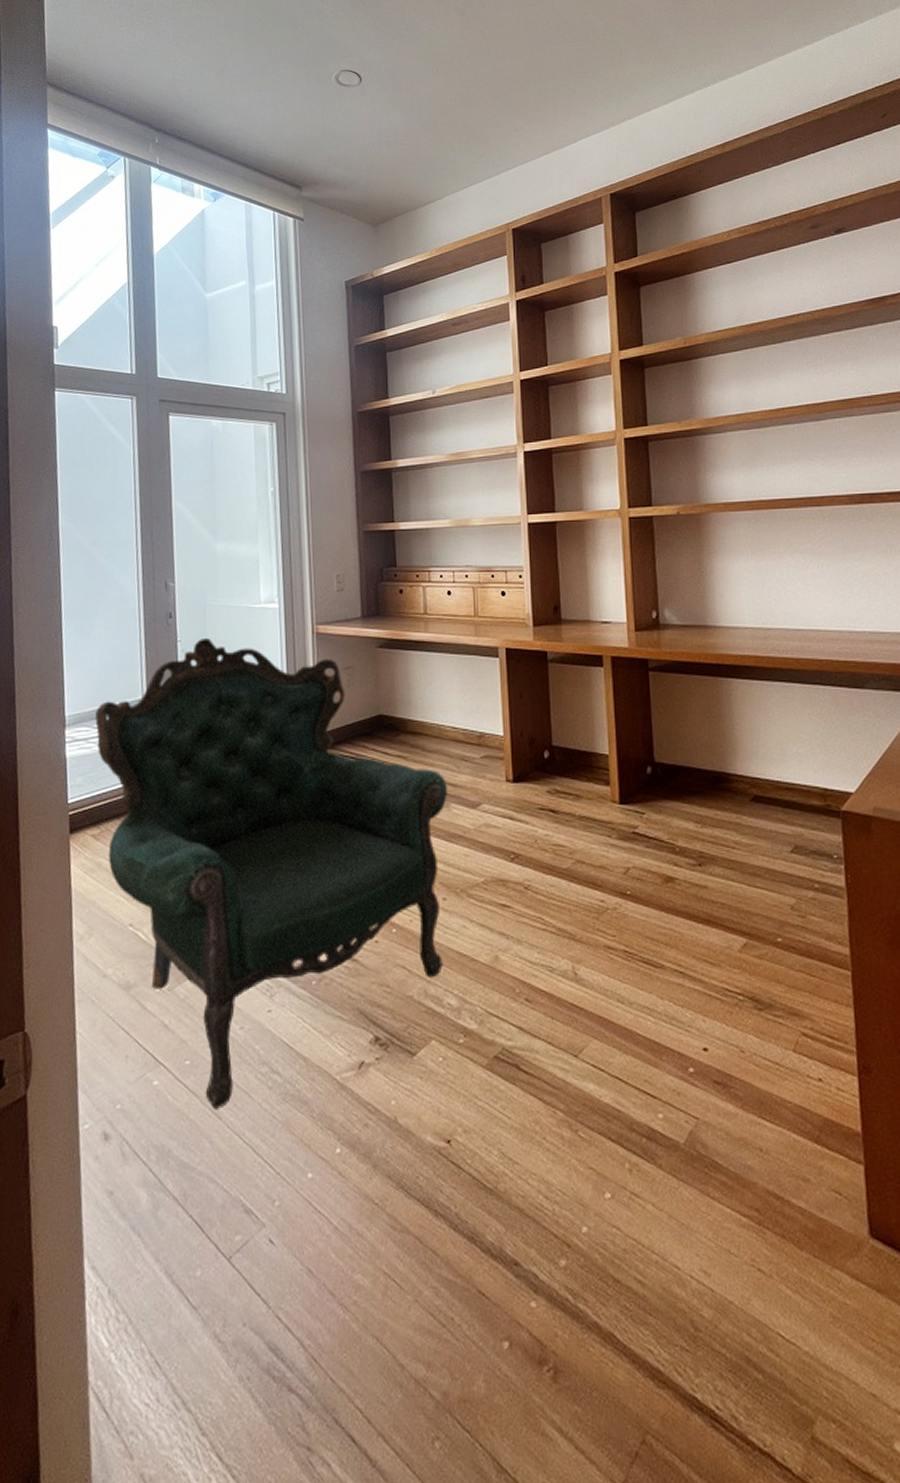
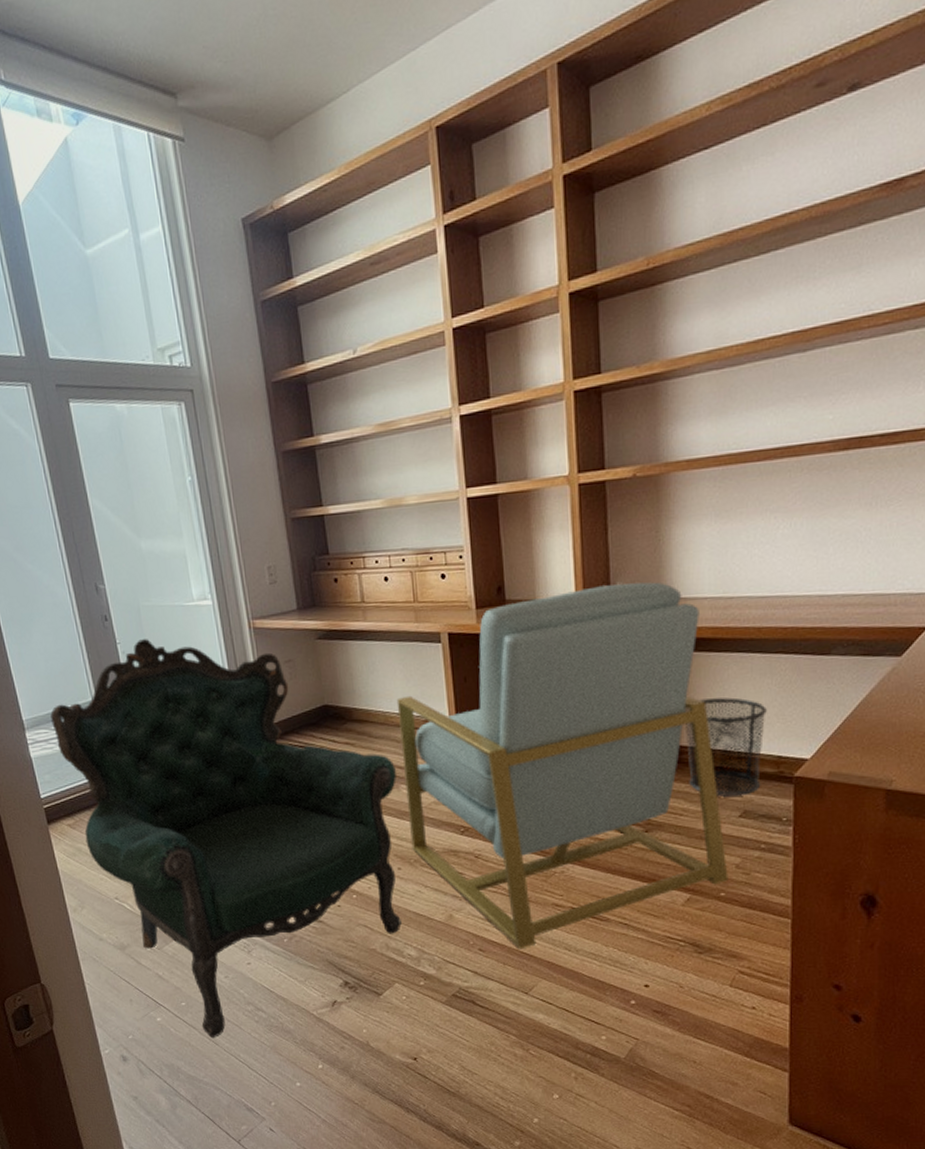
chair: none [452,610,785,1001] -> present [396,582,729,950]
waste bin: none [731,726,810,829] -> present [684,697,767,797]

